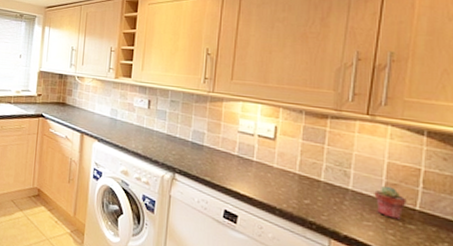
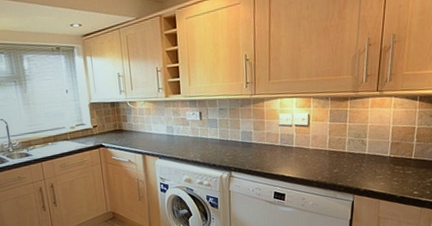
potted succulent: present [374,185,407,219] -> none [383,145,406,169]

